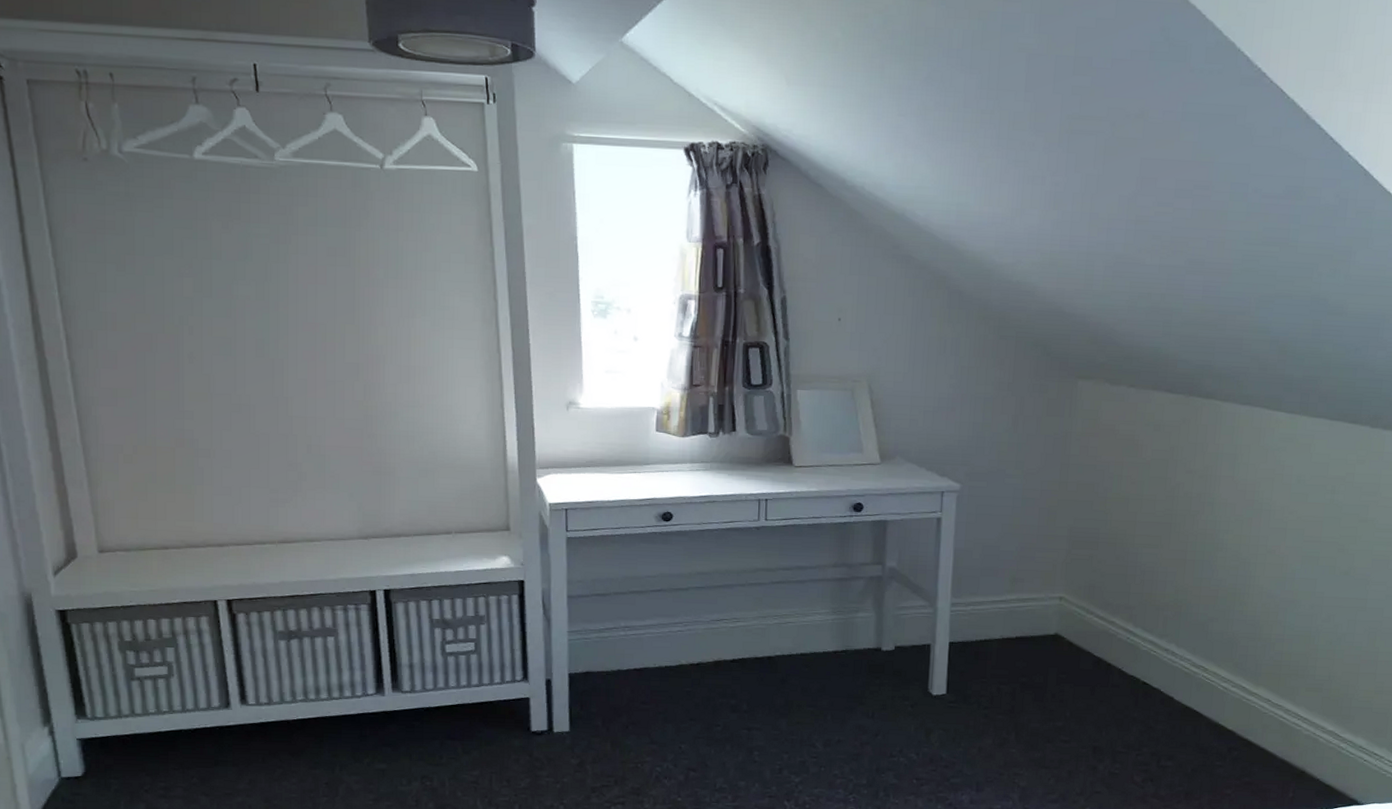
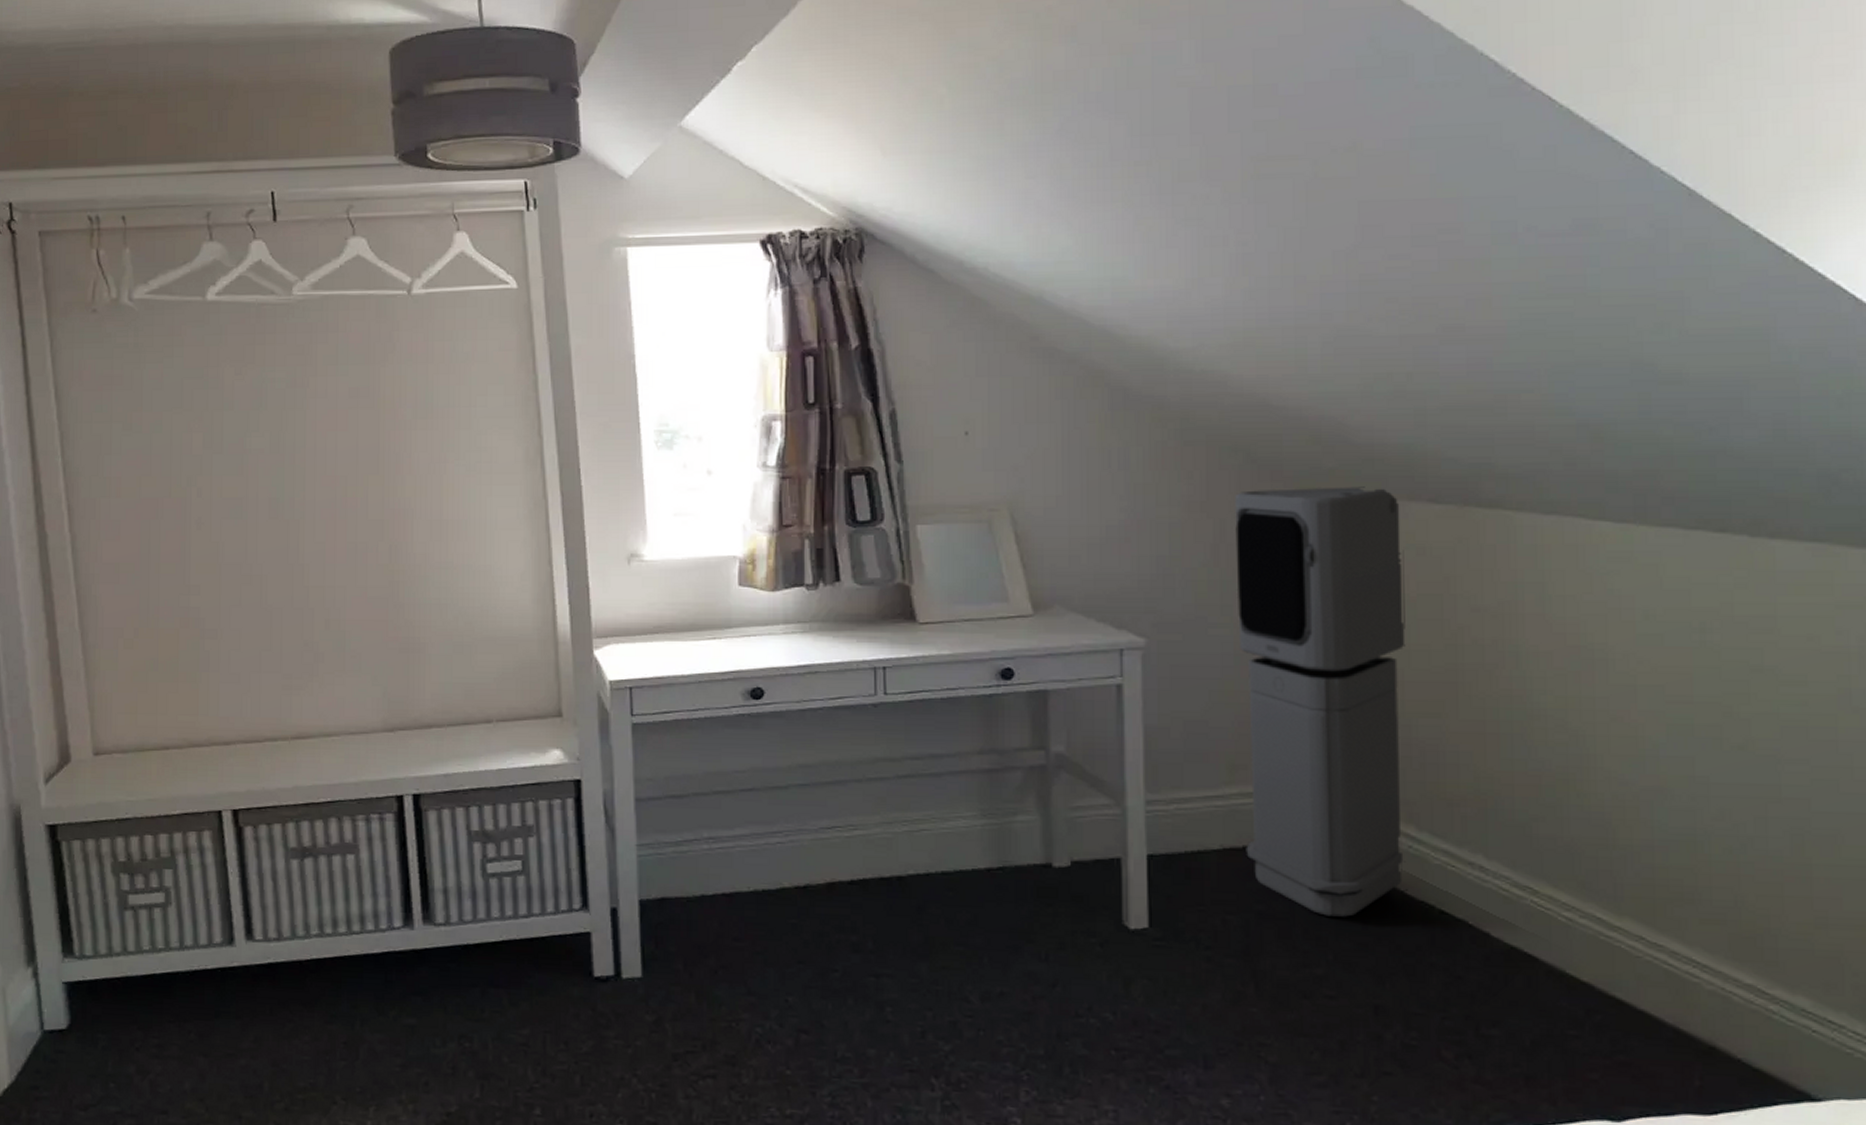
air purifier: none [1017,376,1147,686] -> present [1235,486,1406,917]

